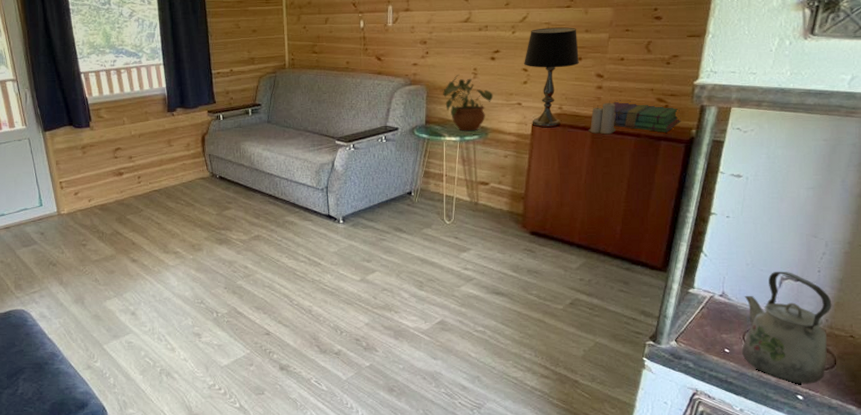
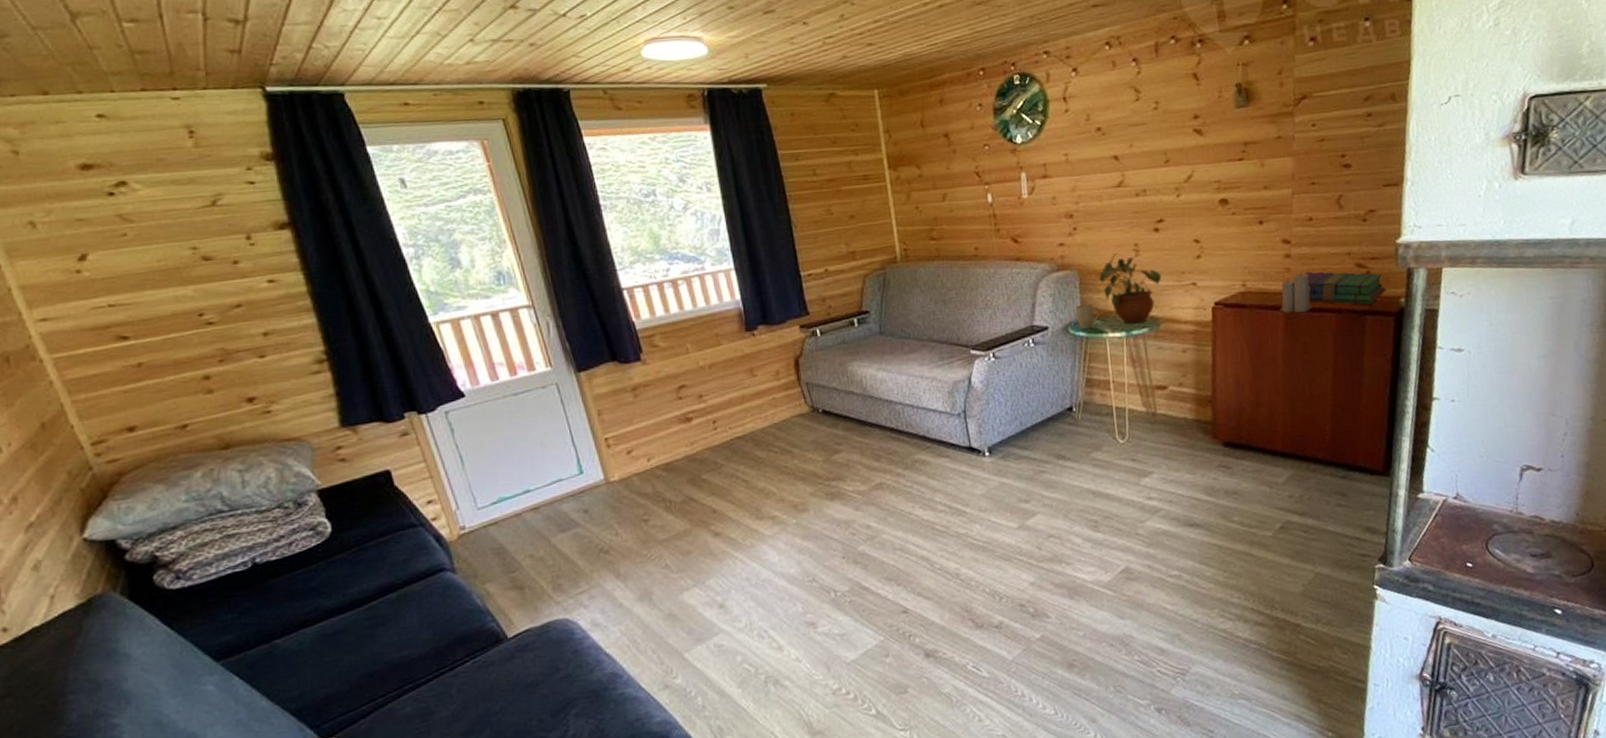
mug: none [421,112,440,133] -> present [1074,303,1100,330]
table lamp: present [523,27,579,128] -> none [1193,184,1260,312]
kettle: present [742,271,832,384] -> none [1481,460,1583,596]

